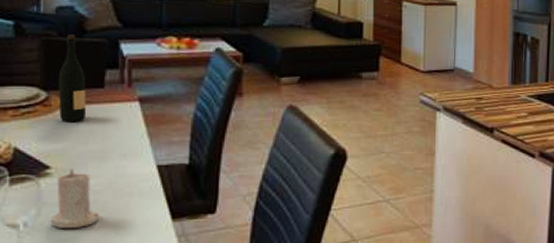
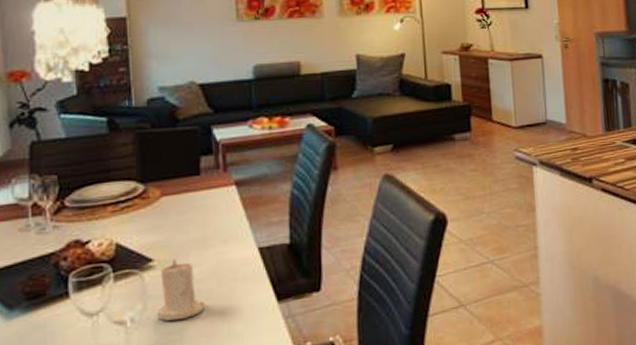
wine bottle: present [58,34,87,121] -> none [155,125,185,212]

